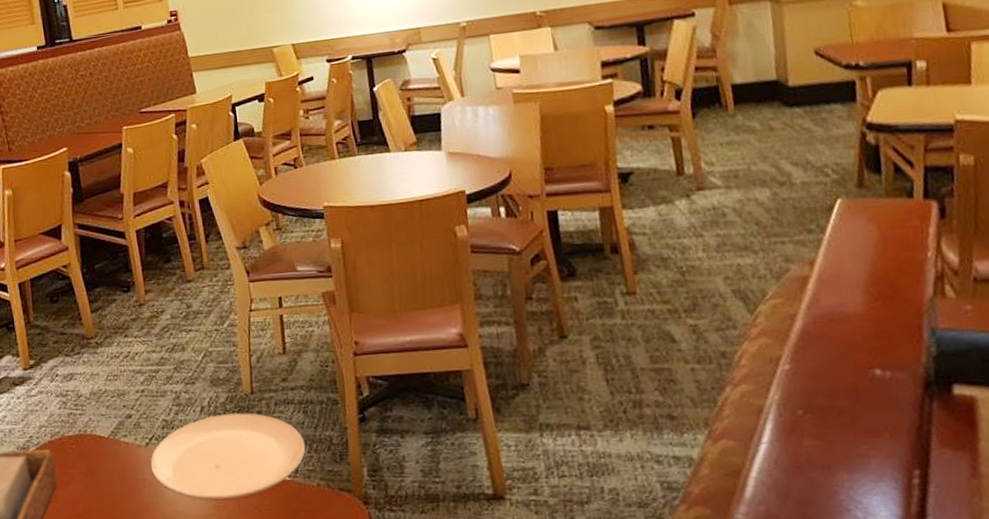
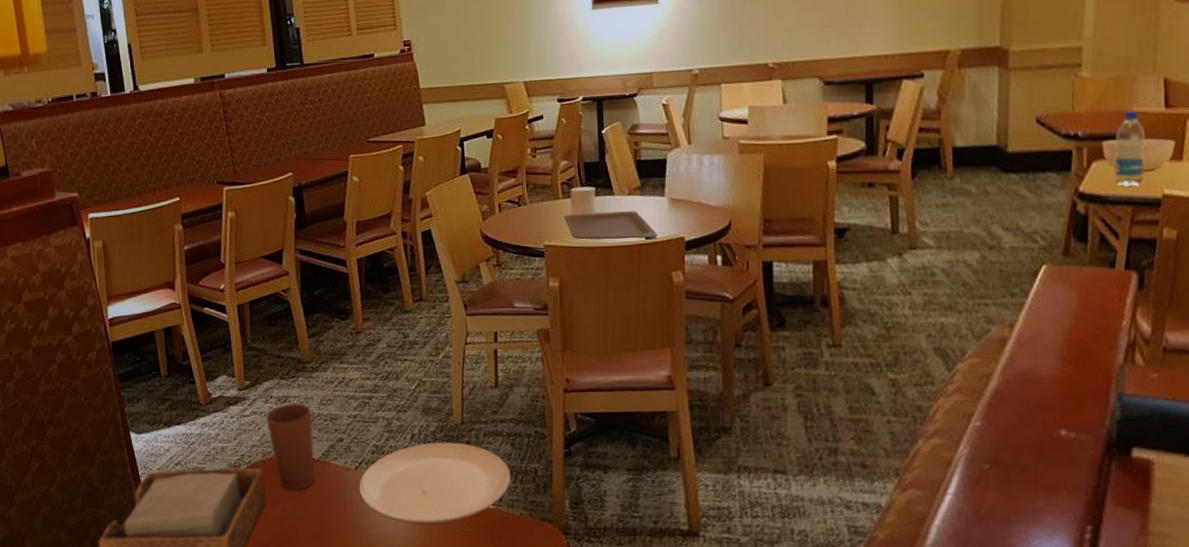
cup: none [51,379,106,472] -> present [265,402,315,491]
tray: none [341,166,438,199] -> present [564,211,658,240]
cup: none [345,144,374,176] -> present [570,186,597,216]
bowl: none [885,63,962,98] -> present [1102,138,1176,172]
bottle: none [898,37,933,115] -> present [1114,111,1145,188]

